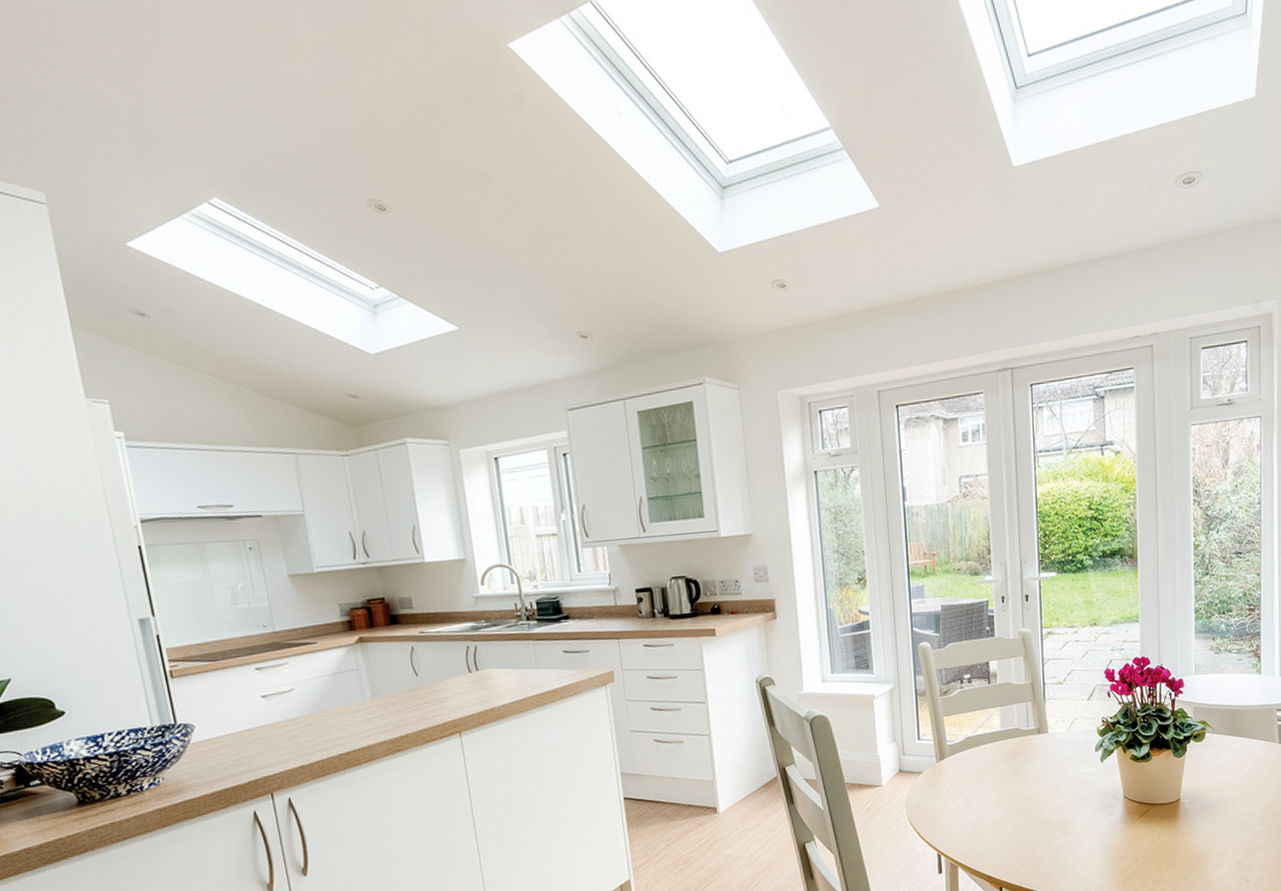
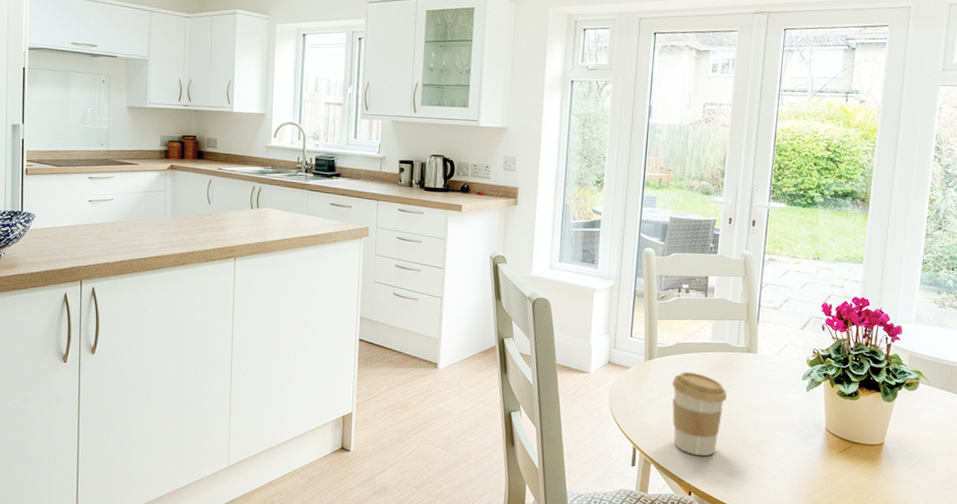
coffee cup: none [967,764,1024,849] -> present [672,371,727,457]

